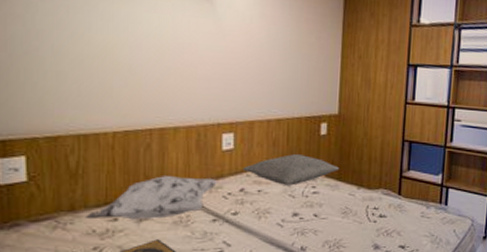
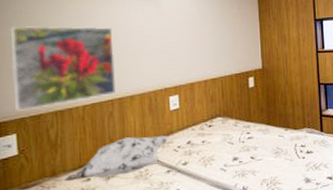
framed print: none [21,22,158,129] -> present [10,25,115,111]
pillow: present [243,154,340,186] -> none [189,106,269,135]

